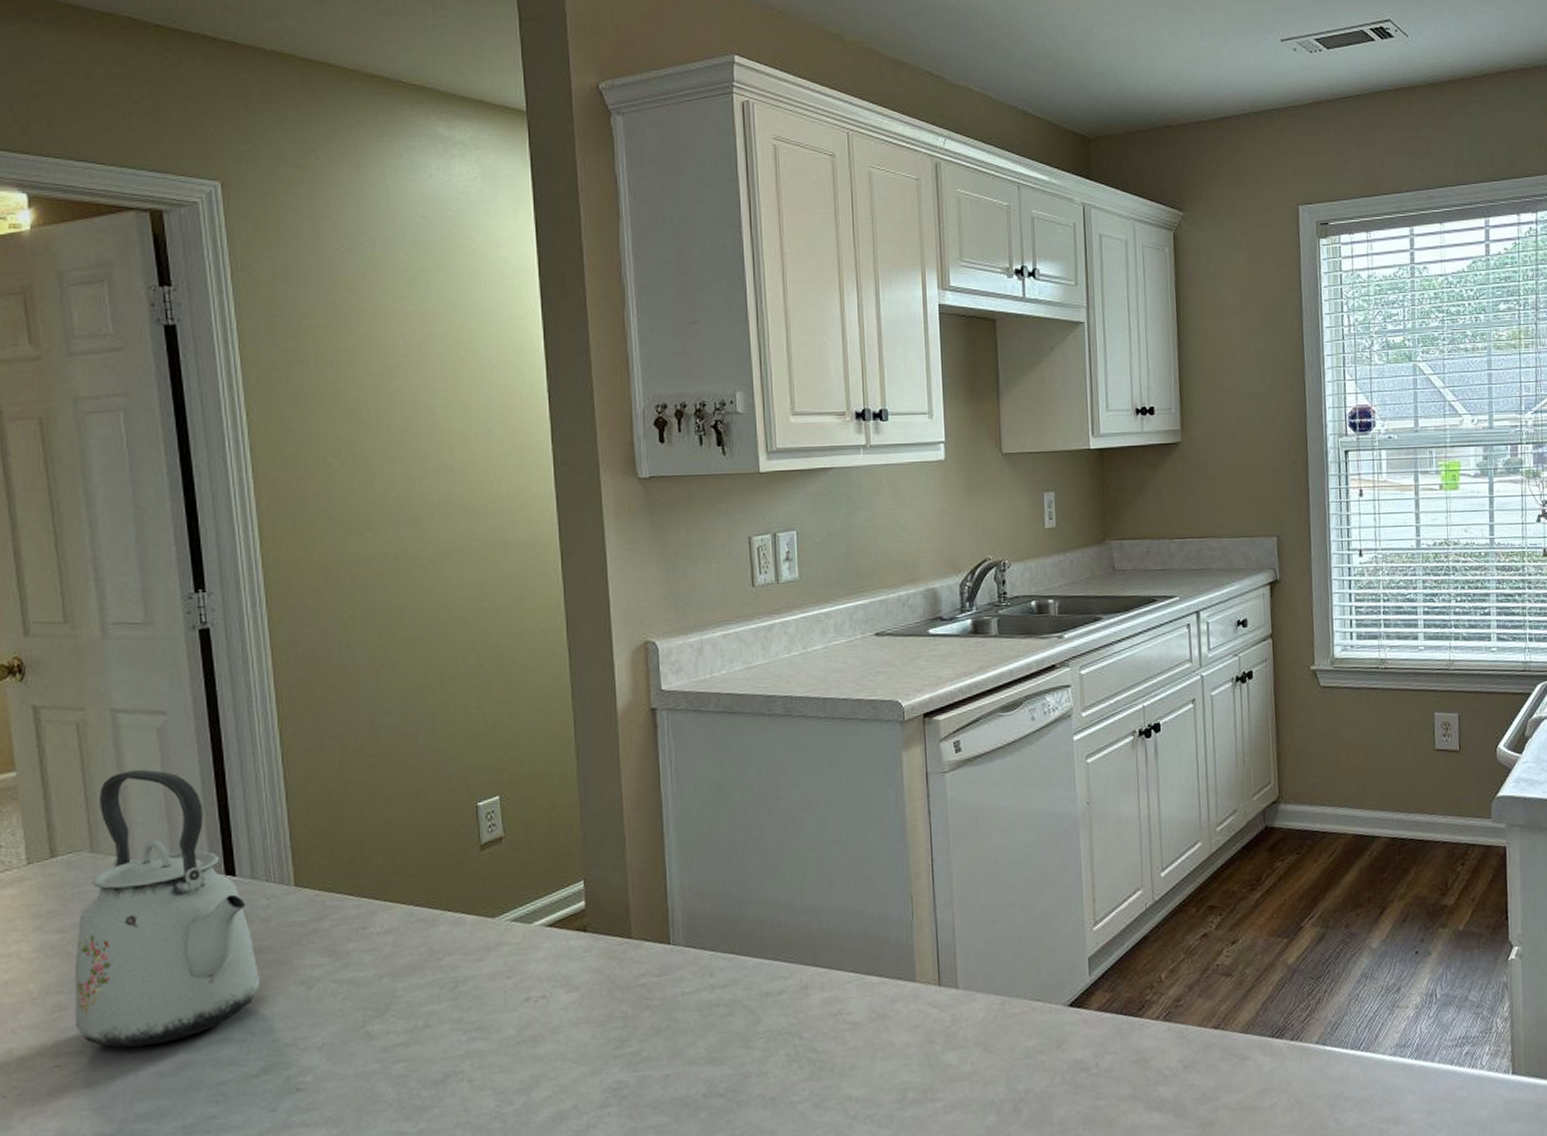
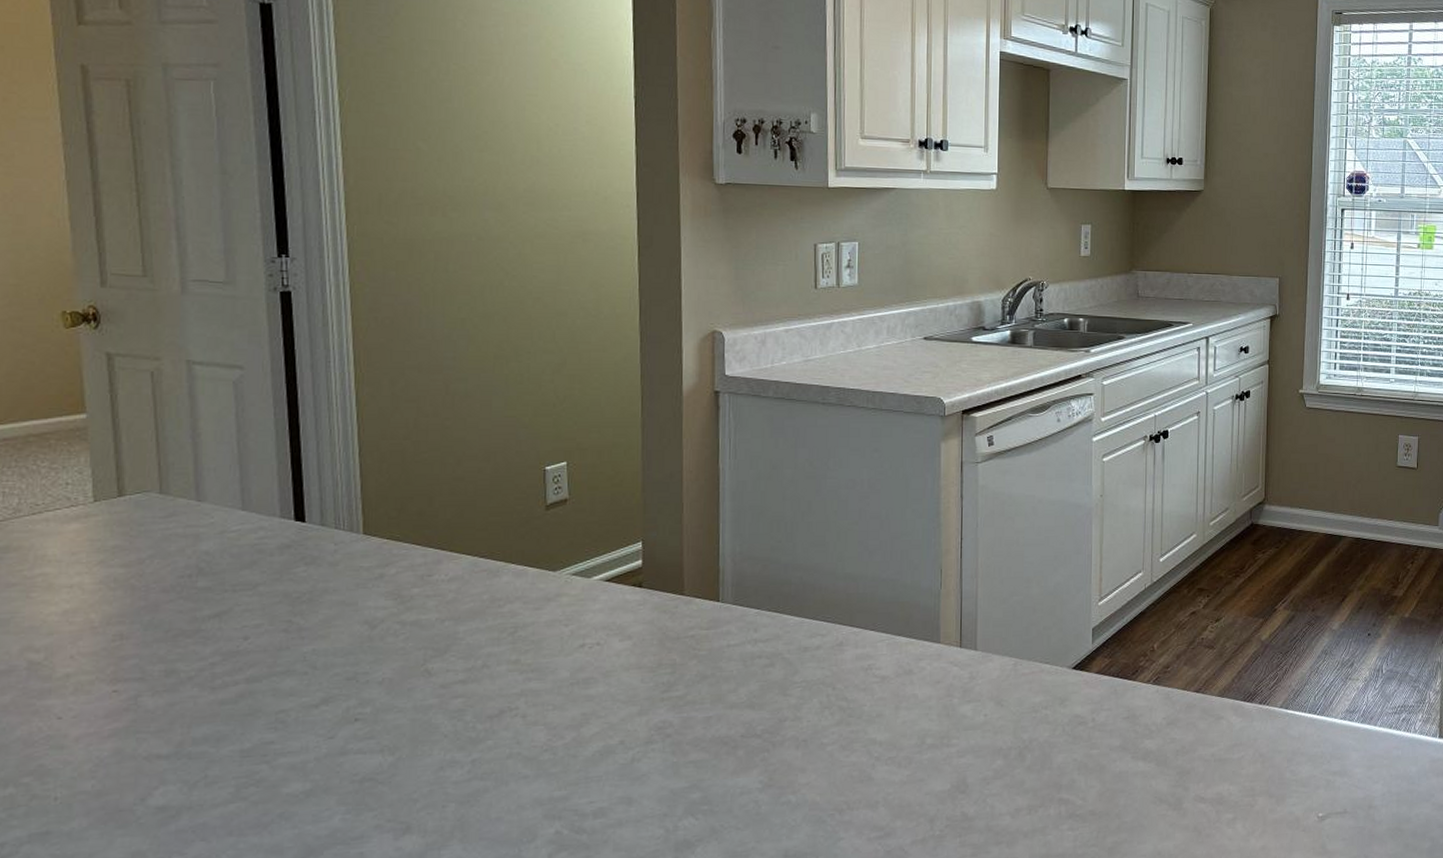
kettle: present [74,769,261,1048] -> none [136,418,325,676]

